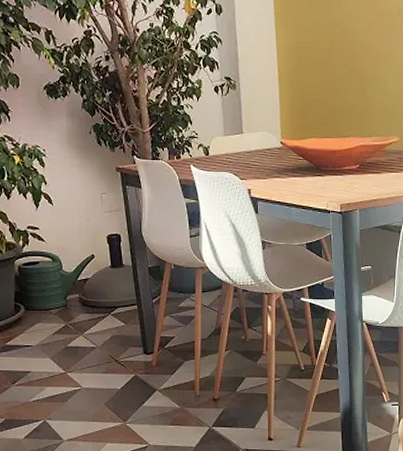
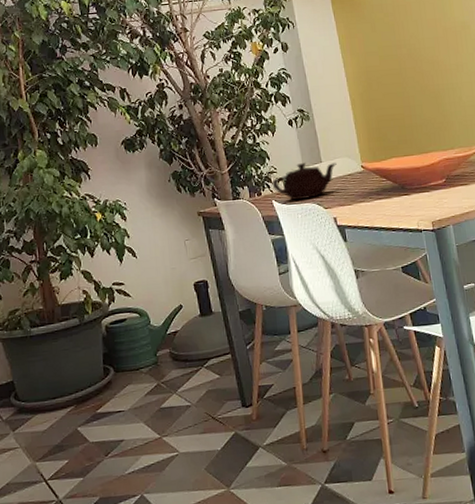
teapot: none [192,132,257,168] -> present [272,163,337,201]

